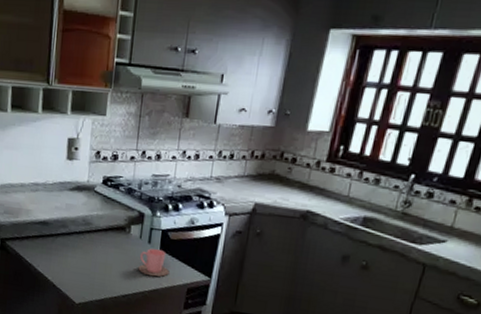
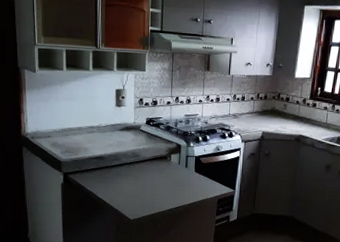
cup: present [138,248,170,277] -> none [179,171,203,193]

